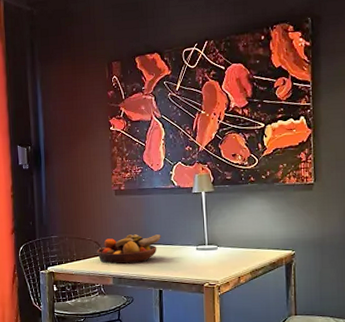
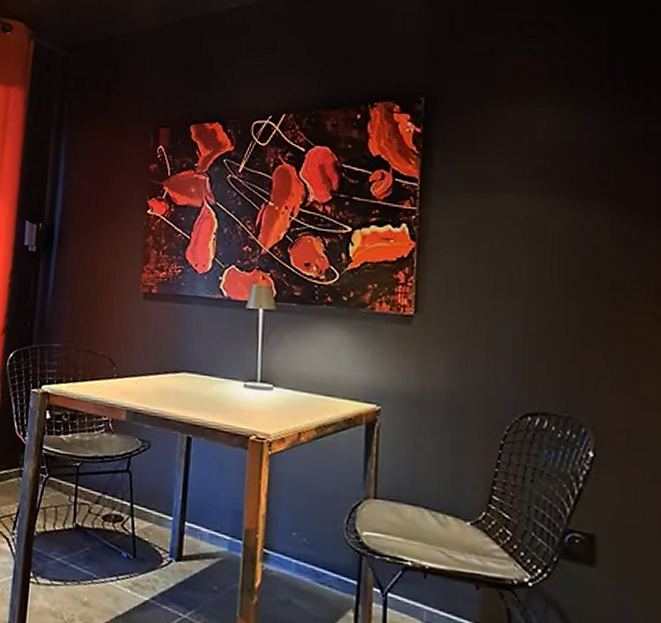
fruit bowl: present [96,234,161,264] -> none [109,354,198,395]

